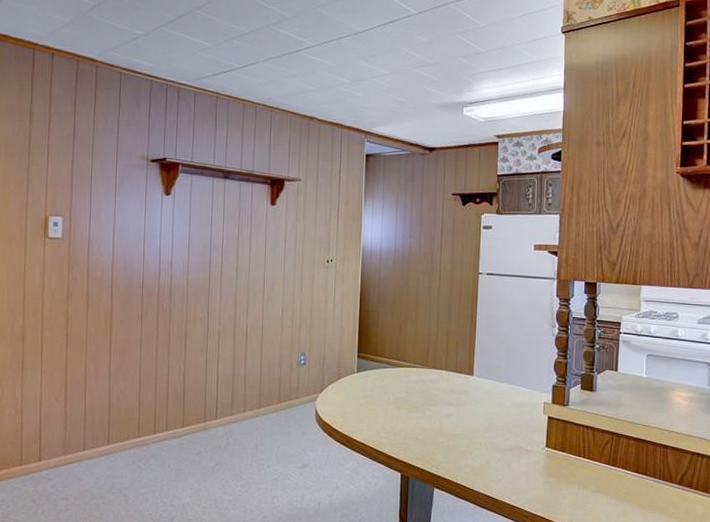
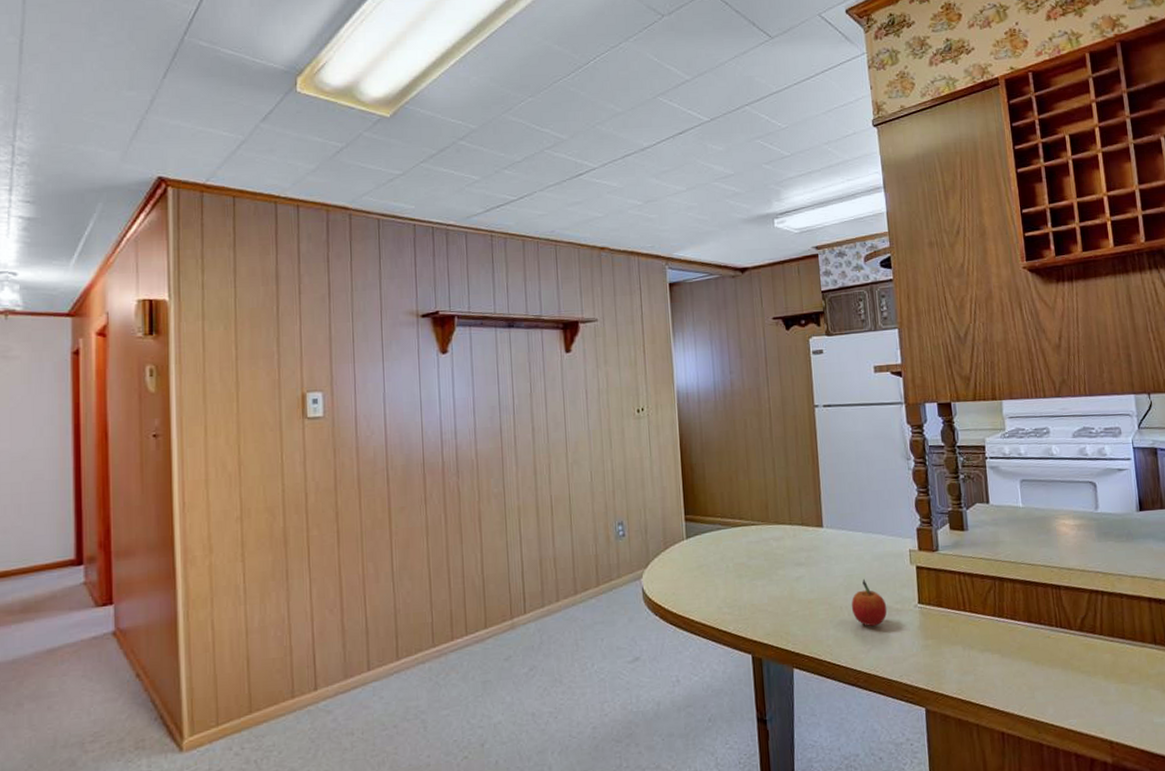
fruit: none [488,421,519,461] -> present [851,578,887,626]

